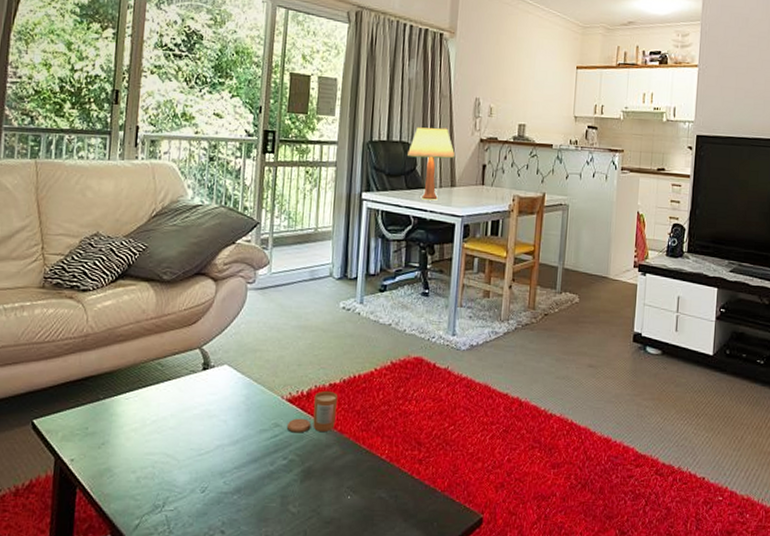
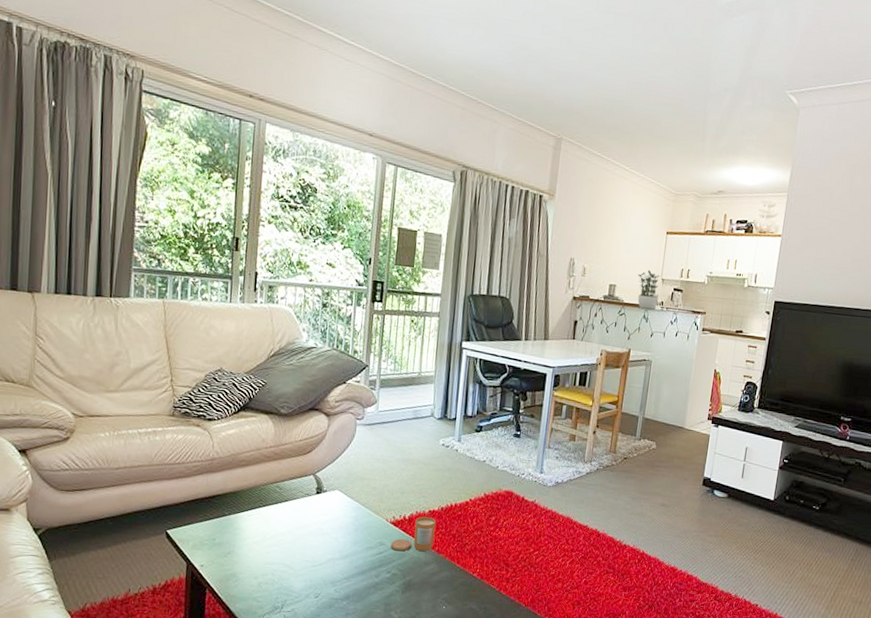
table lamp: present [406,124,456,200] -> none [504,281,550,352]
potted plant: none [549,107,573,149] -> present [637,270,660,310]

